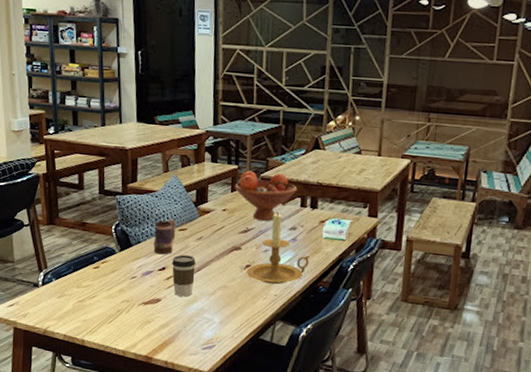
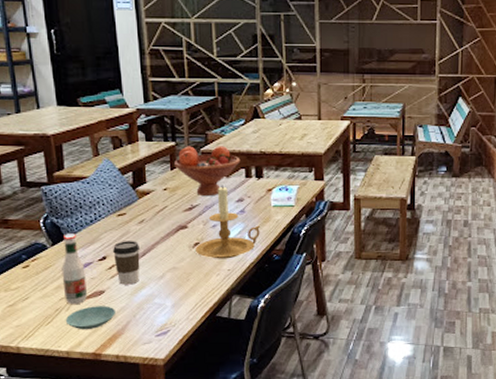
saucer: none [125,312,168,334] -> present [66,306,115,330]
tabasco sauce: none [126,241,146,308] -> present [61,233,87,304]
mug: present [153,219,176,255] -> none [89,205,115,244]

